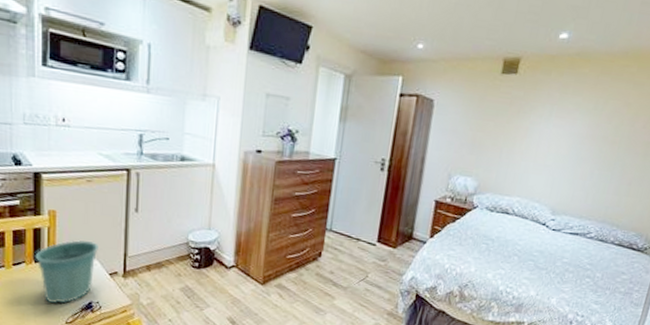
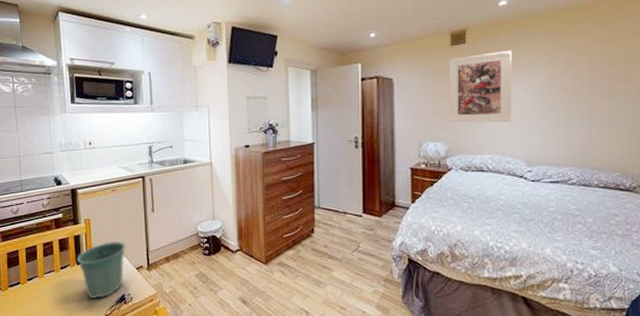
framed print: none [483,88,562,166] -> present [448,50,513,123]

